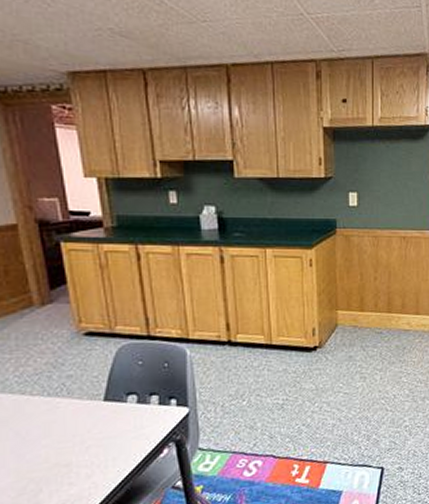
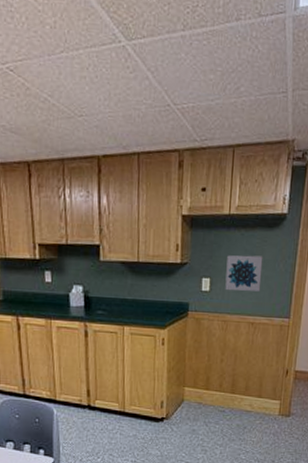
wall art: none [373,167,410,205] -> present [225,255,263,292]

